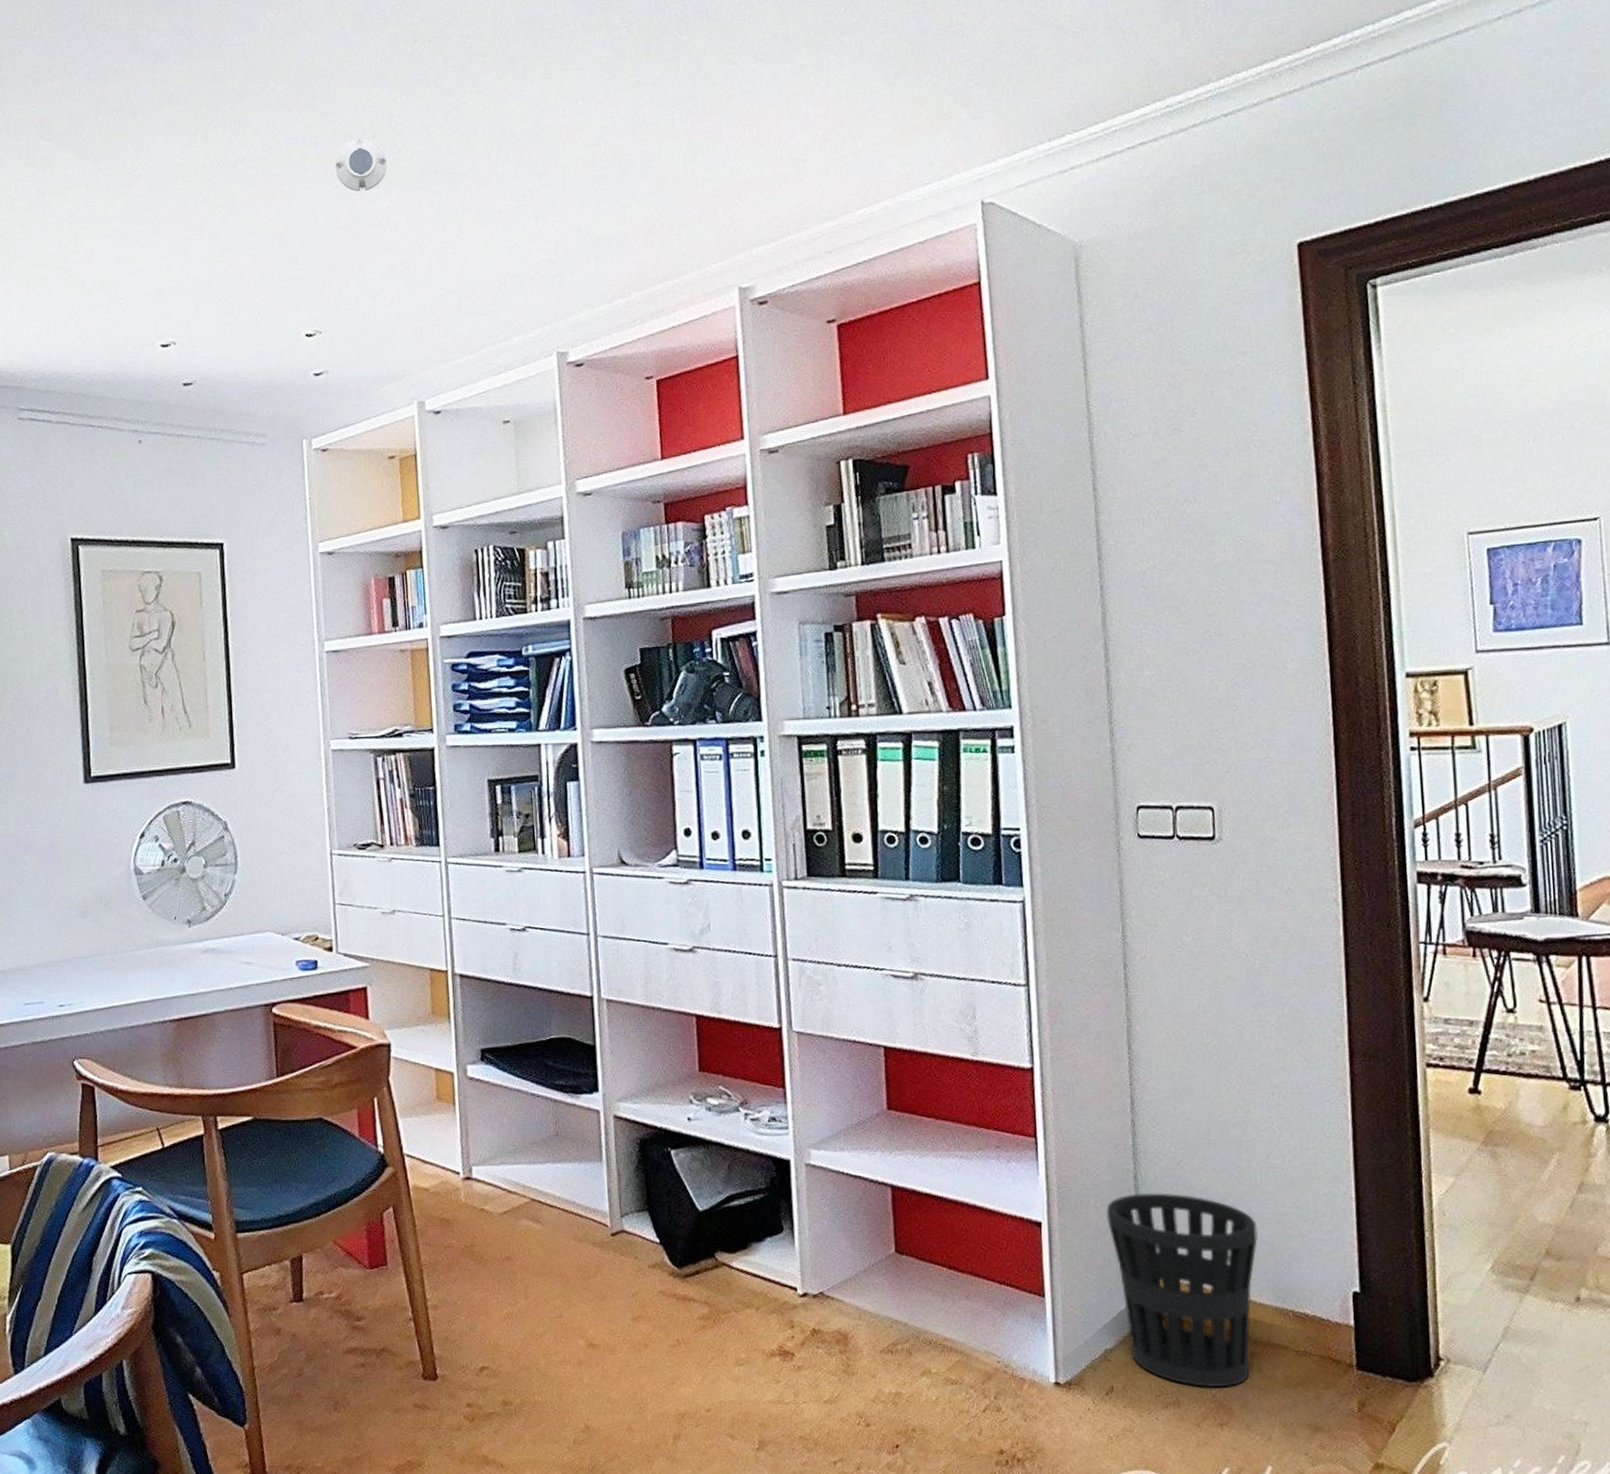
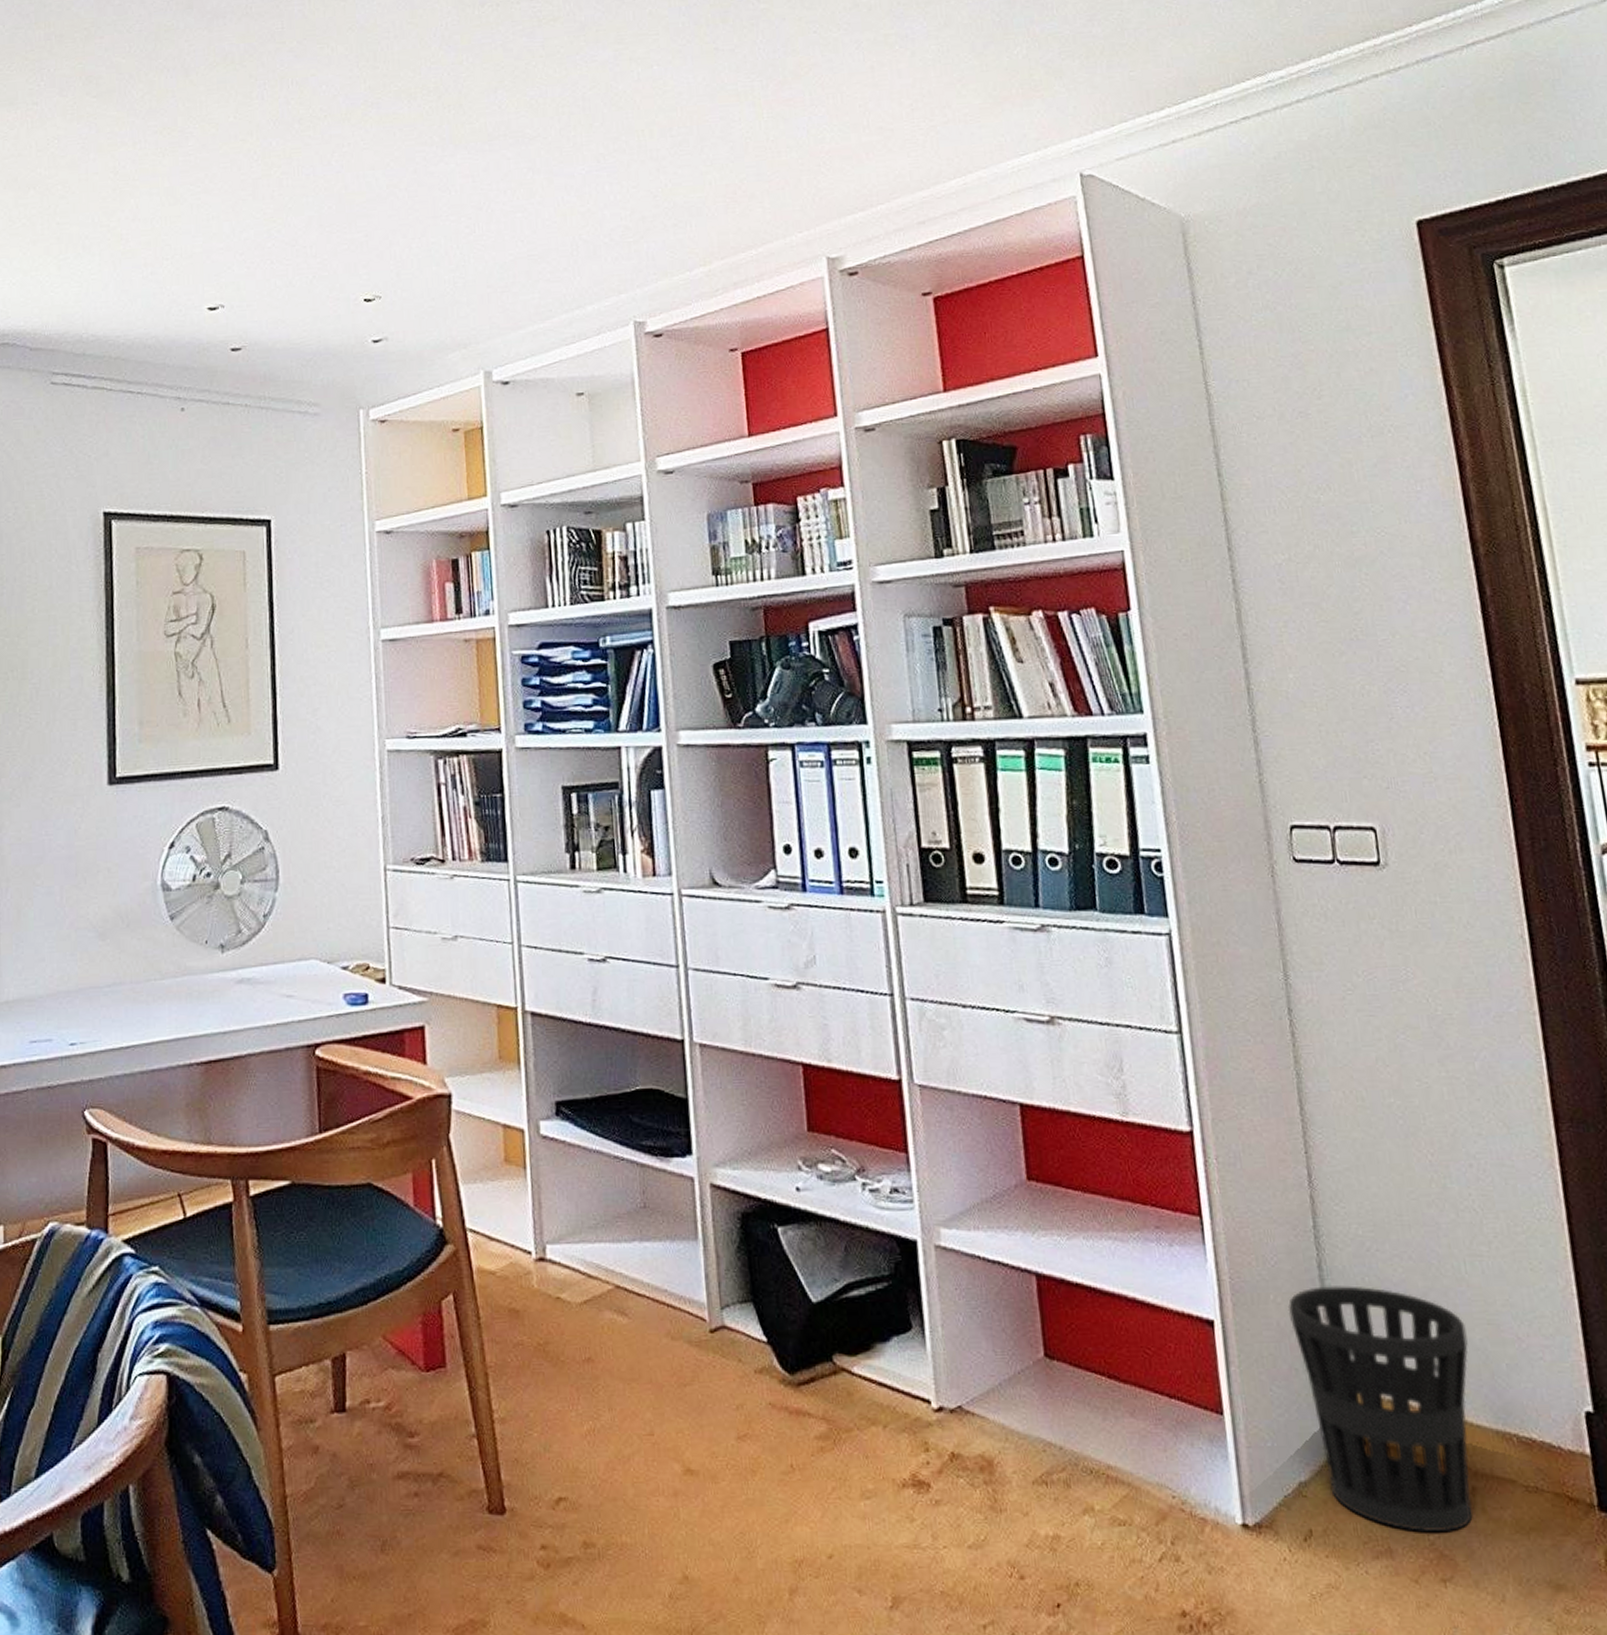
smoke detector: present [334,138,387,192] -> none [397,100,452,154]

